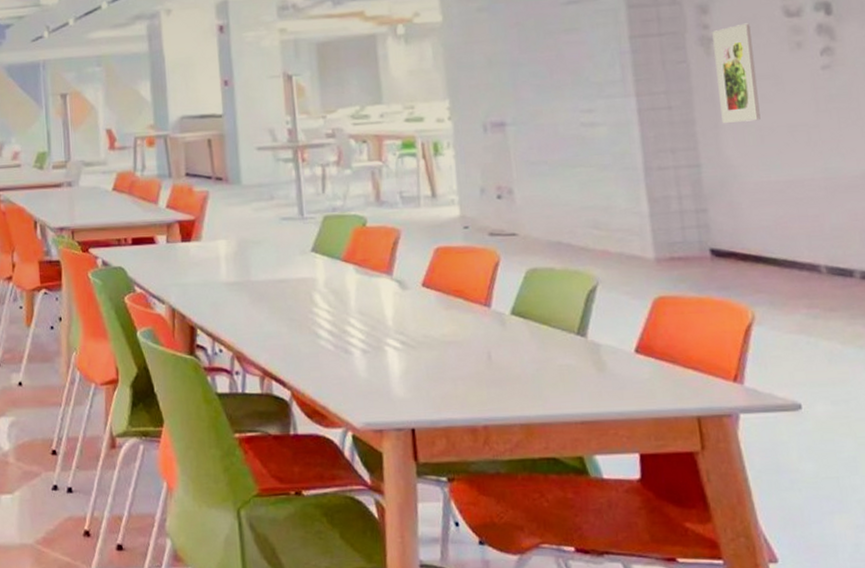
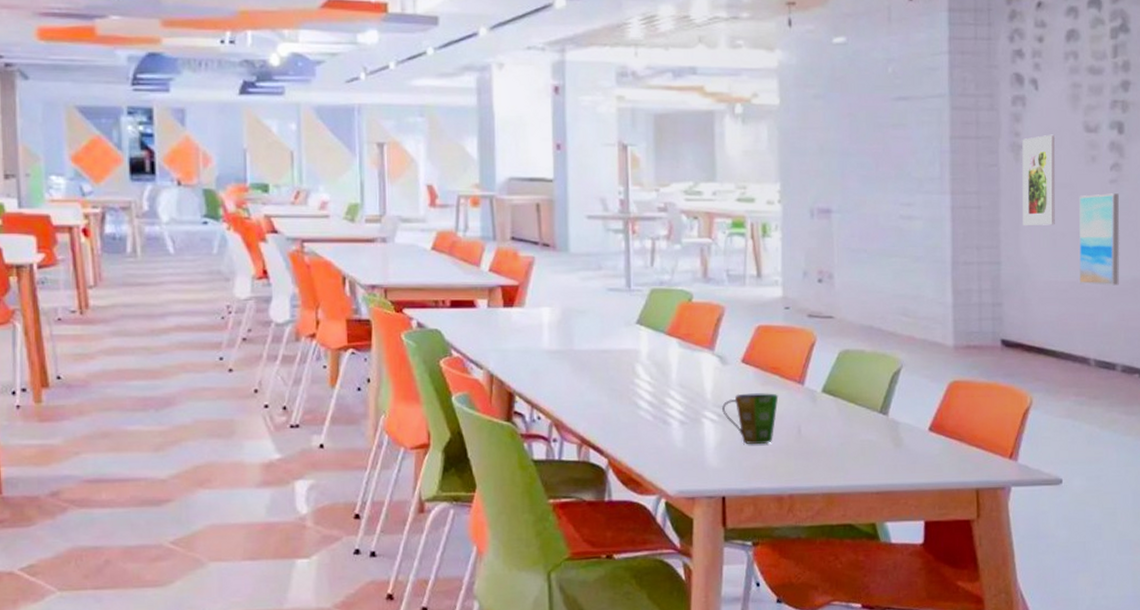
cup: none [405,317,464,373] -> present [722,393,779,445]
wall art: none [786,80,847,183] -> present [1079,193,1120,286]

